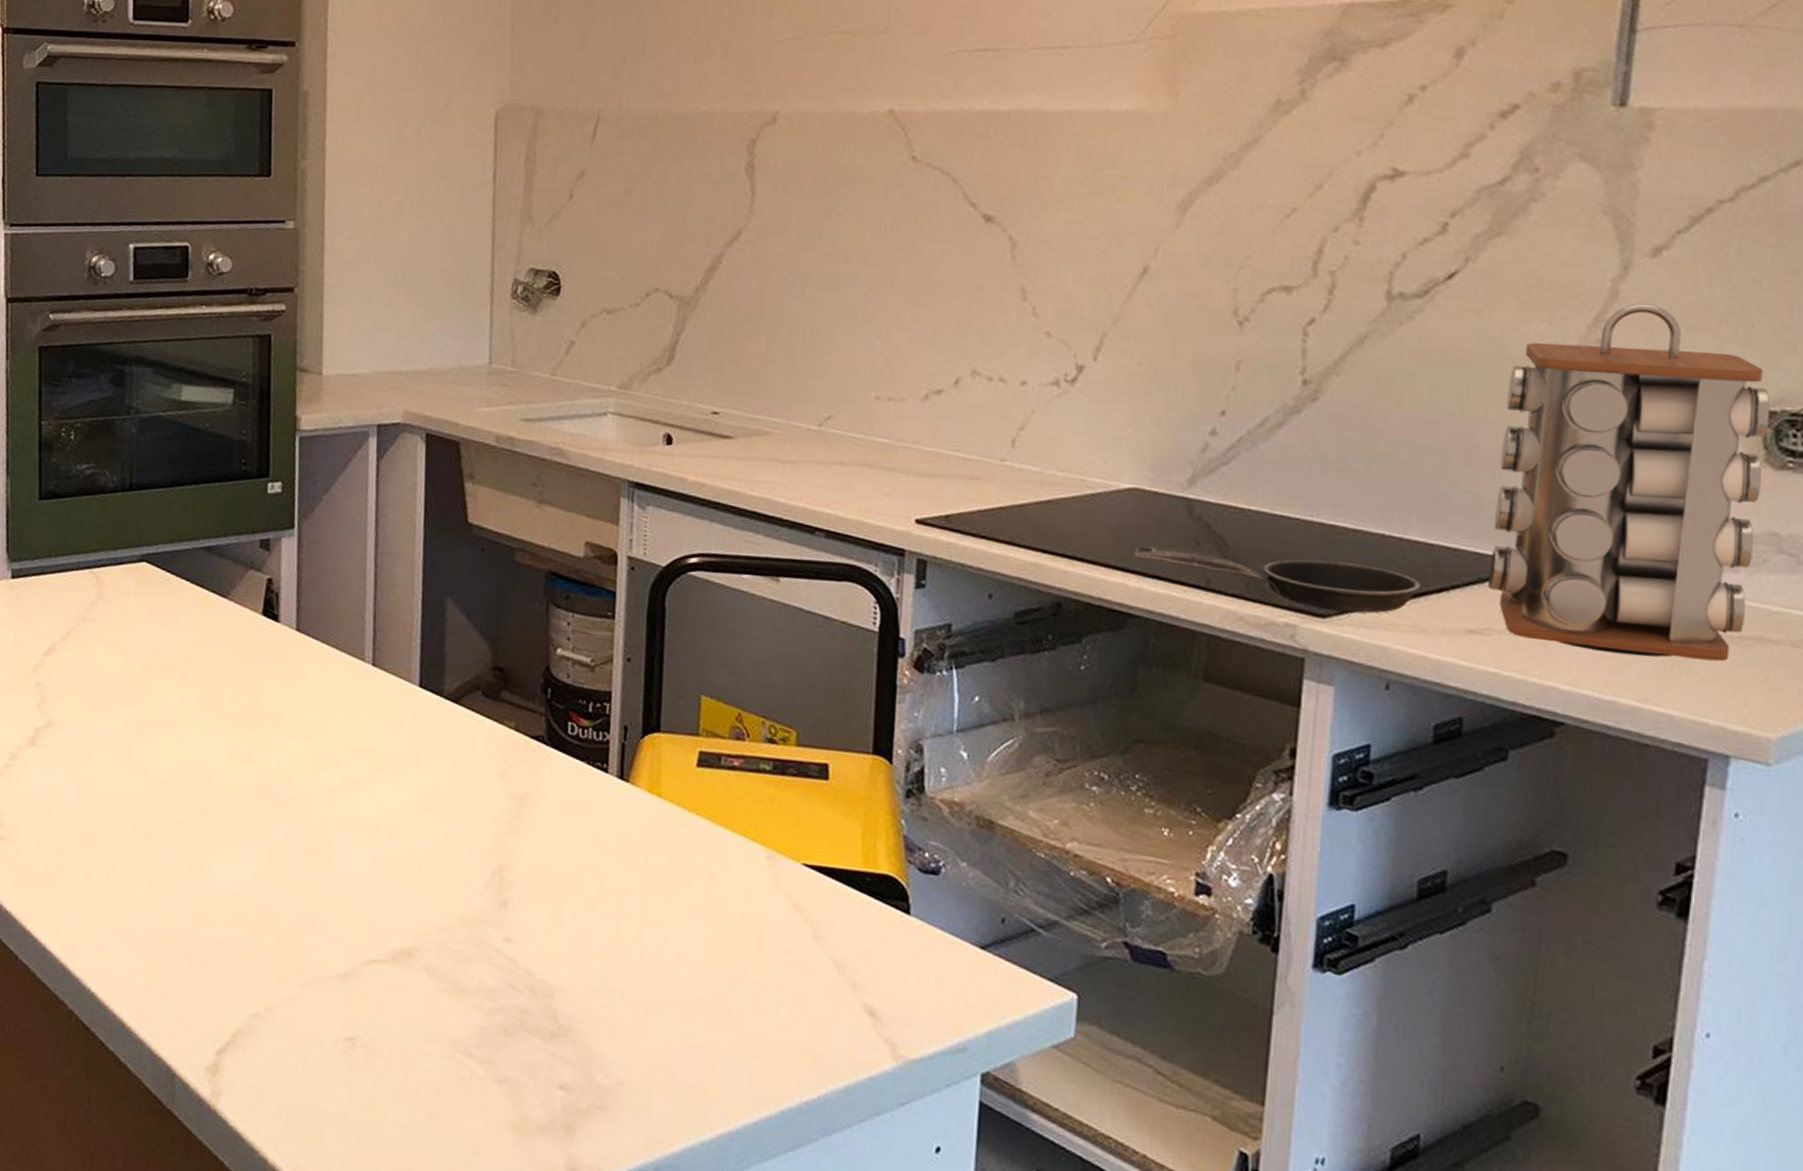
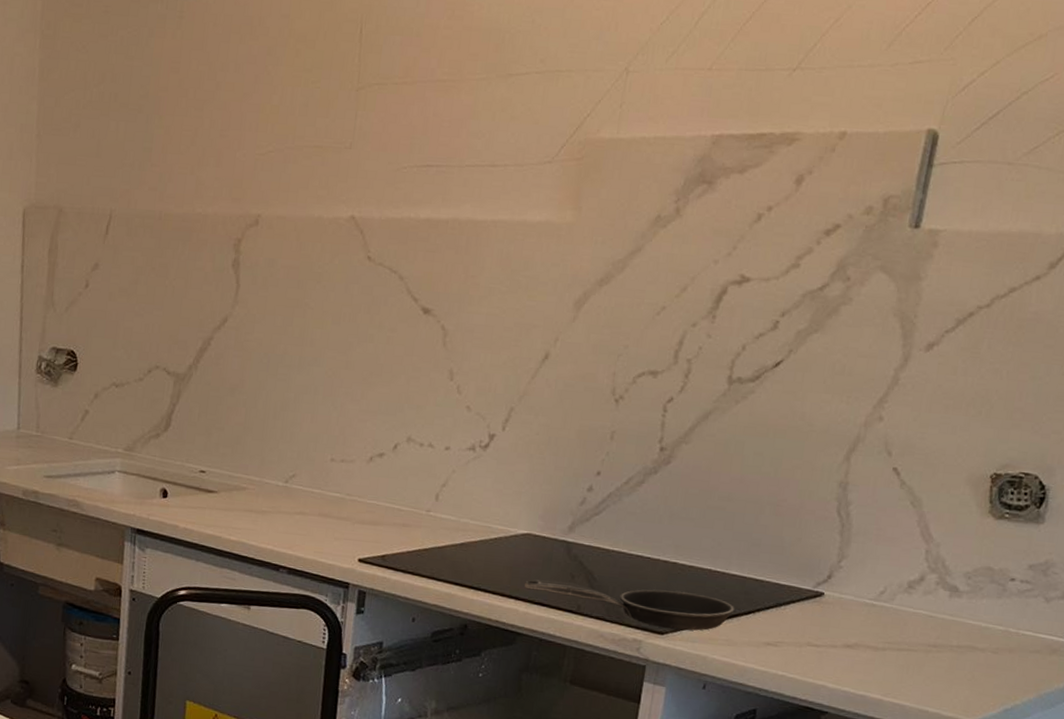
spice rack: present [1488,303,1770,662] -> none [783,388,998,665]

